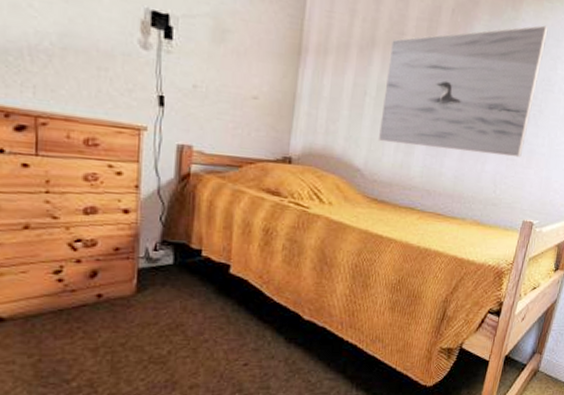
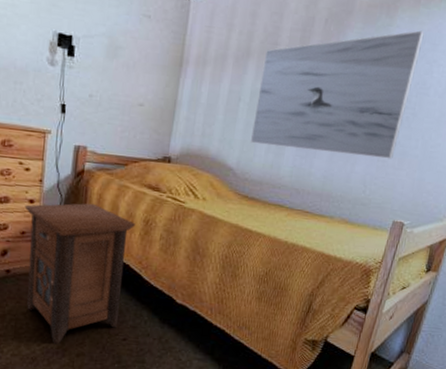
nightstand: none [117,211,253,377] -> present [24,203,135,344]

